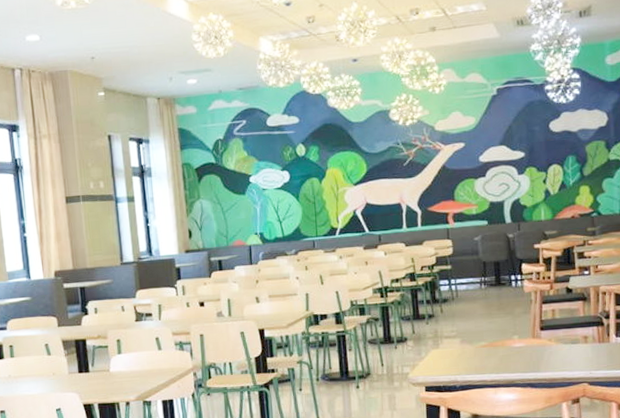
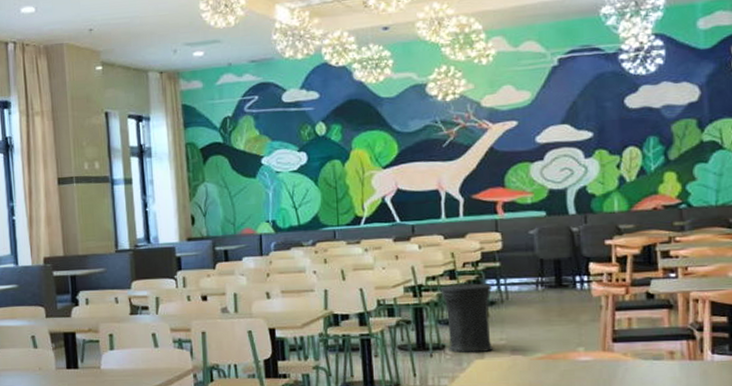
trash can: none [403,282,446,345] -> present [440,281,493,354]

